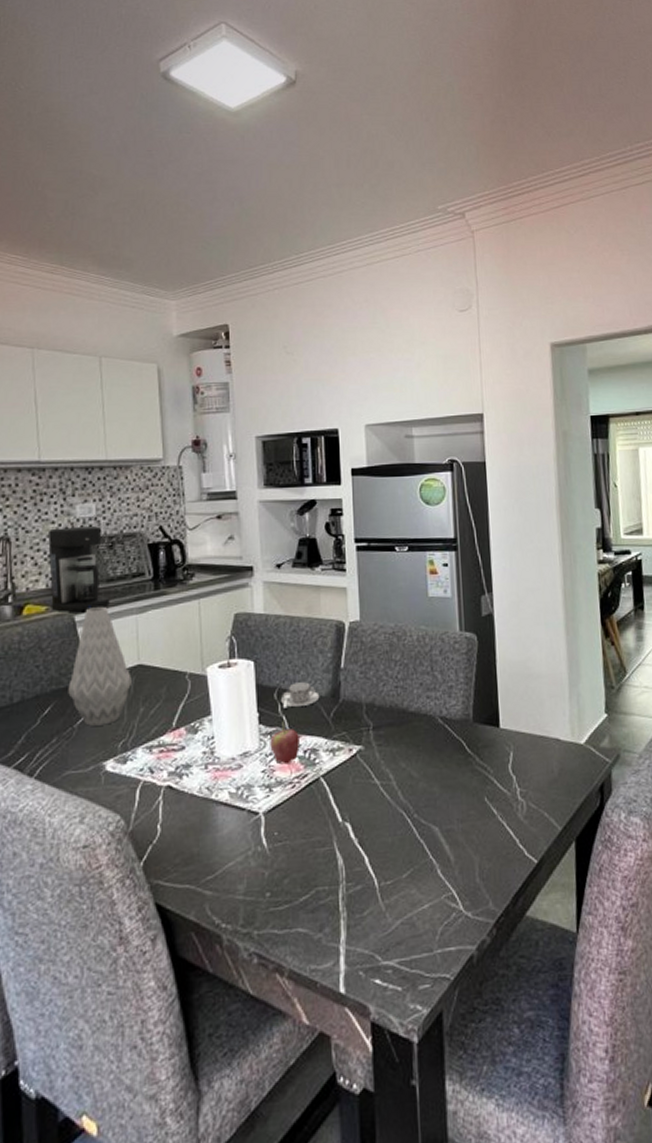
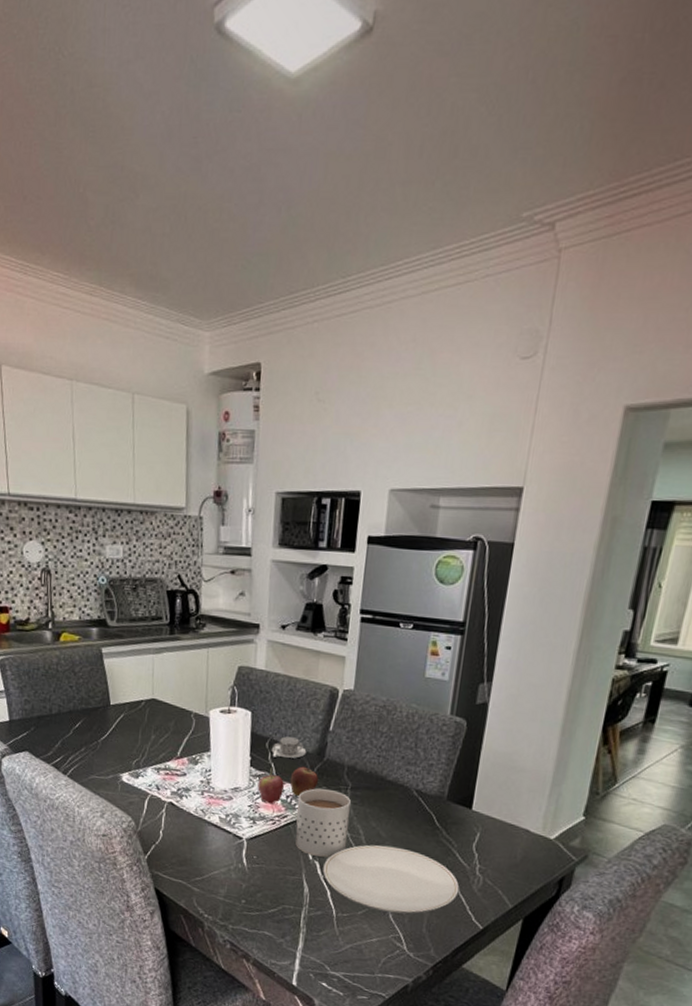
coffee maker: present [48,526,110,613] -> none [82,565,132,646]
vase: present [68,606,133,726] -> none [95,642,147,745]
fruit: none [305,709,337,748] -> present [289,764,319,796]
mug: none [316,734,378,817] -> present [295,788,352,858]
plate: none [356,786,505,868] -> present [323,844,460,914]

